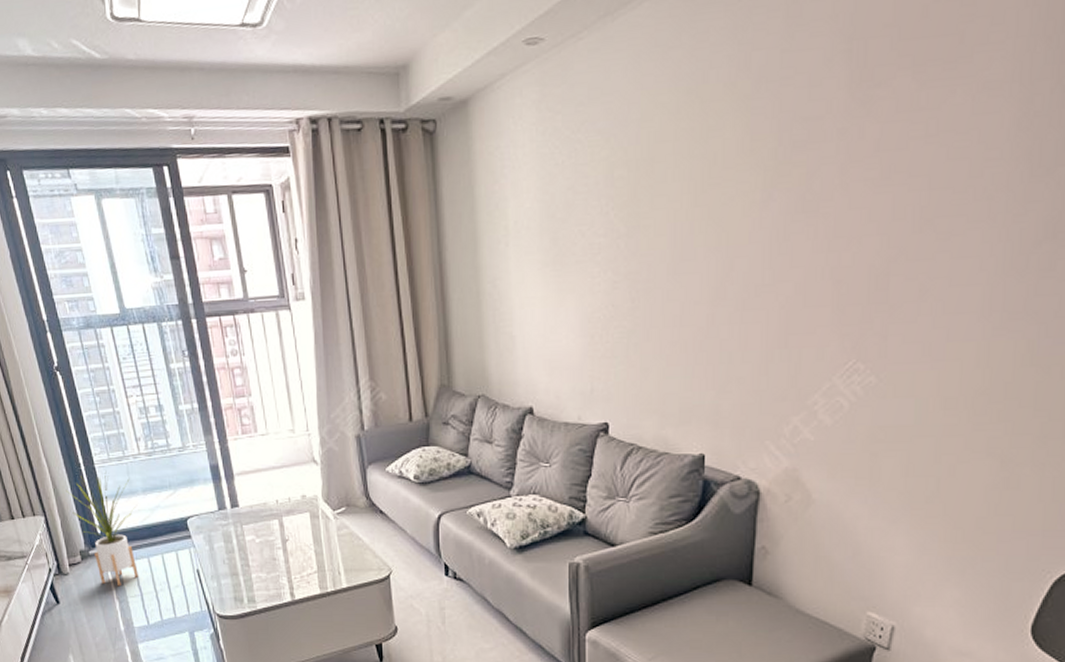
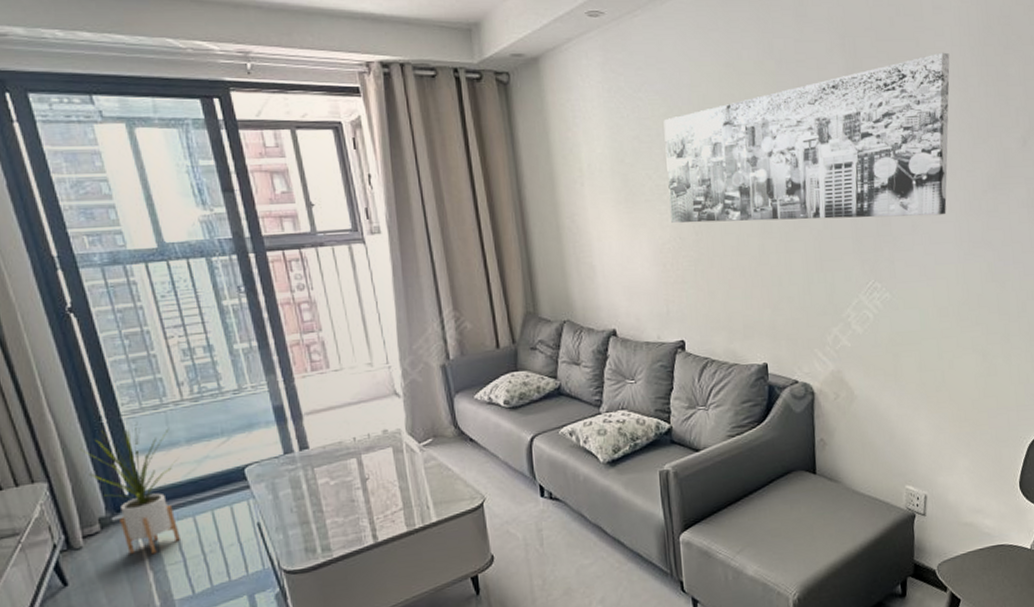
wall art: none [604,47,1011,288] -> present [663,52,950,223]

